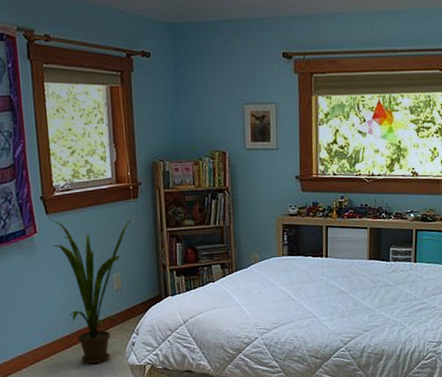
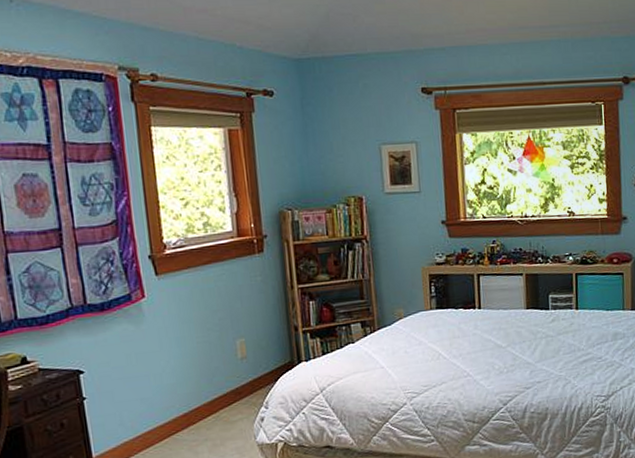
house plant: present [49,219,131,364] -> none [159,277,256,446]

